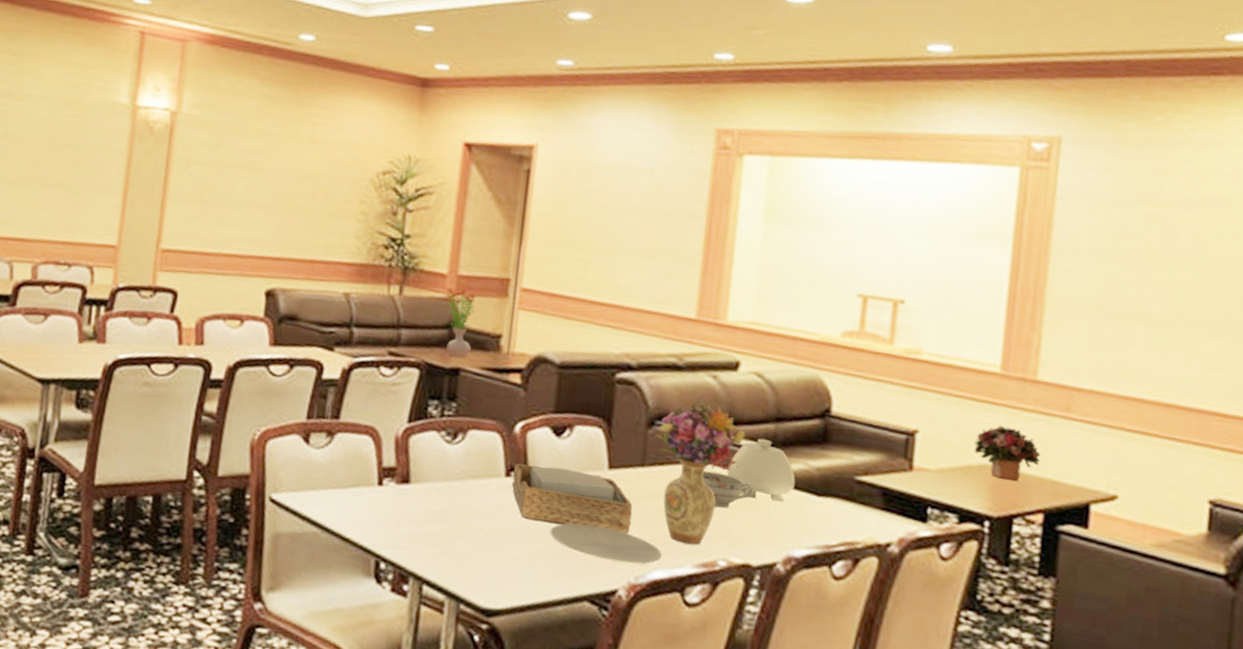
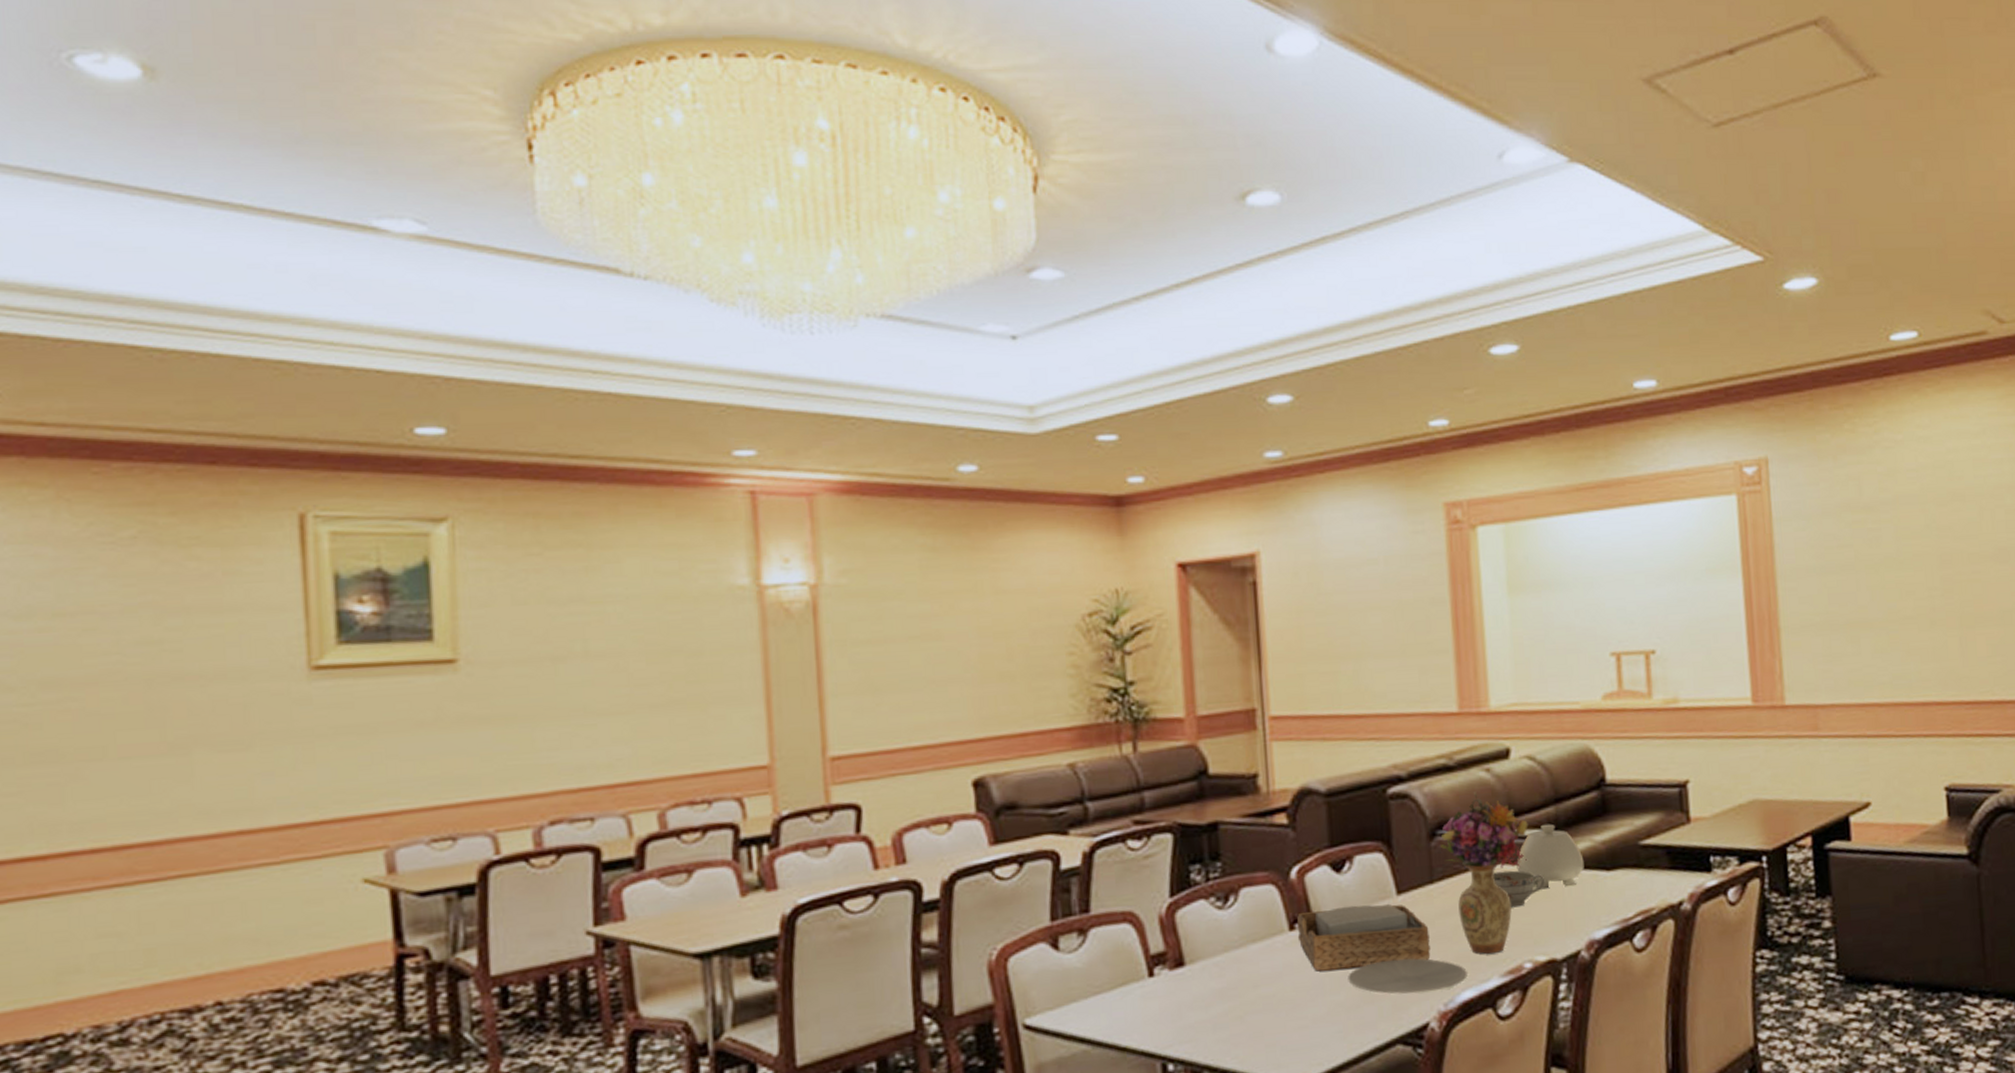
flower arrangement: present [443,287,476,358] -> none [1183,731,1227,811]
bouquet: present [974,425,1041,482] -> none [1741,757,1801,811]

